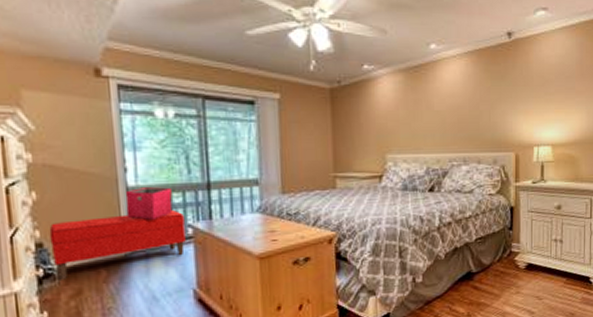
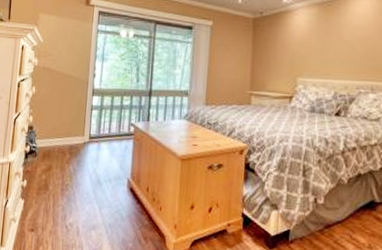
bench: present [49,209,186,280] -> none [37,110,130,157]
storage bin: present [125,187,173,220] -> none [90,90,123,117]

